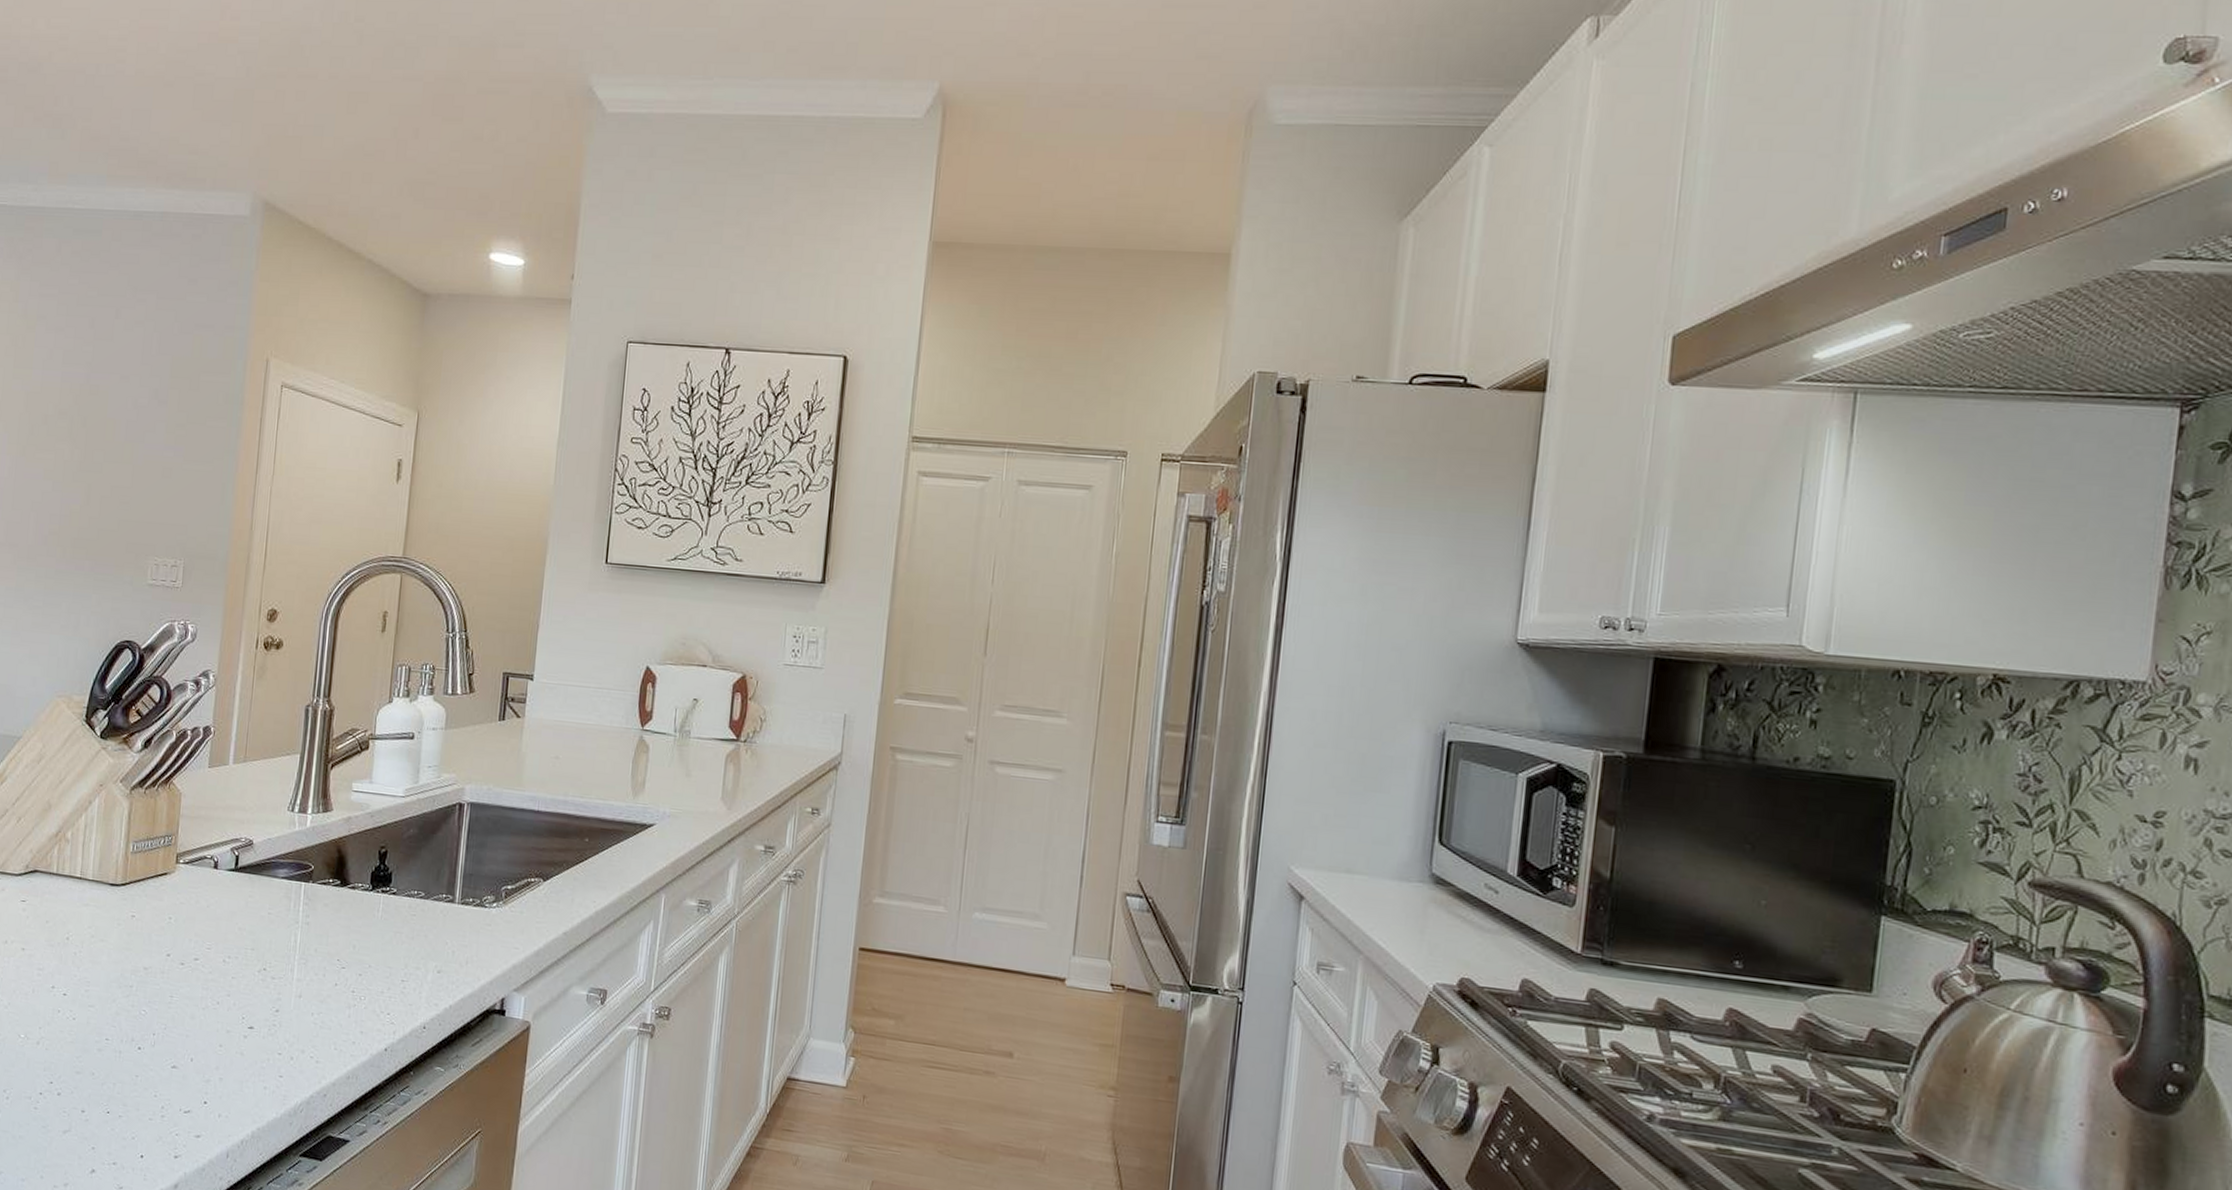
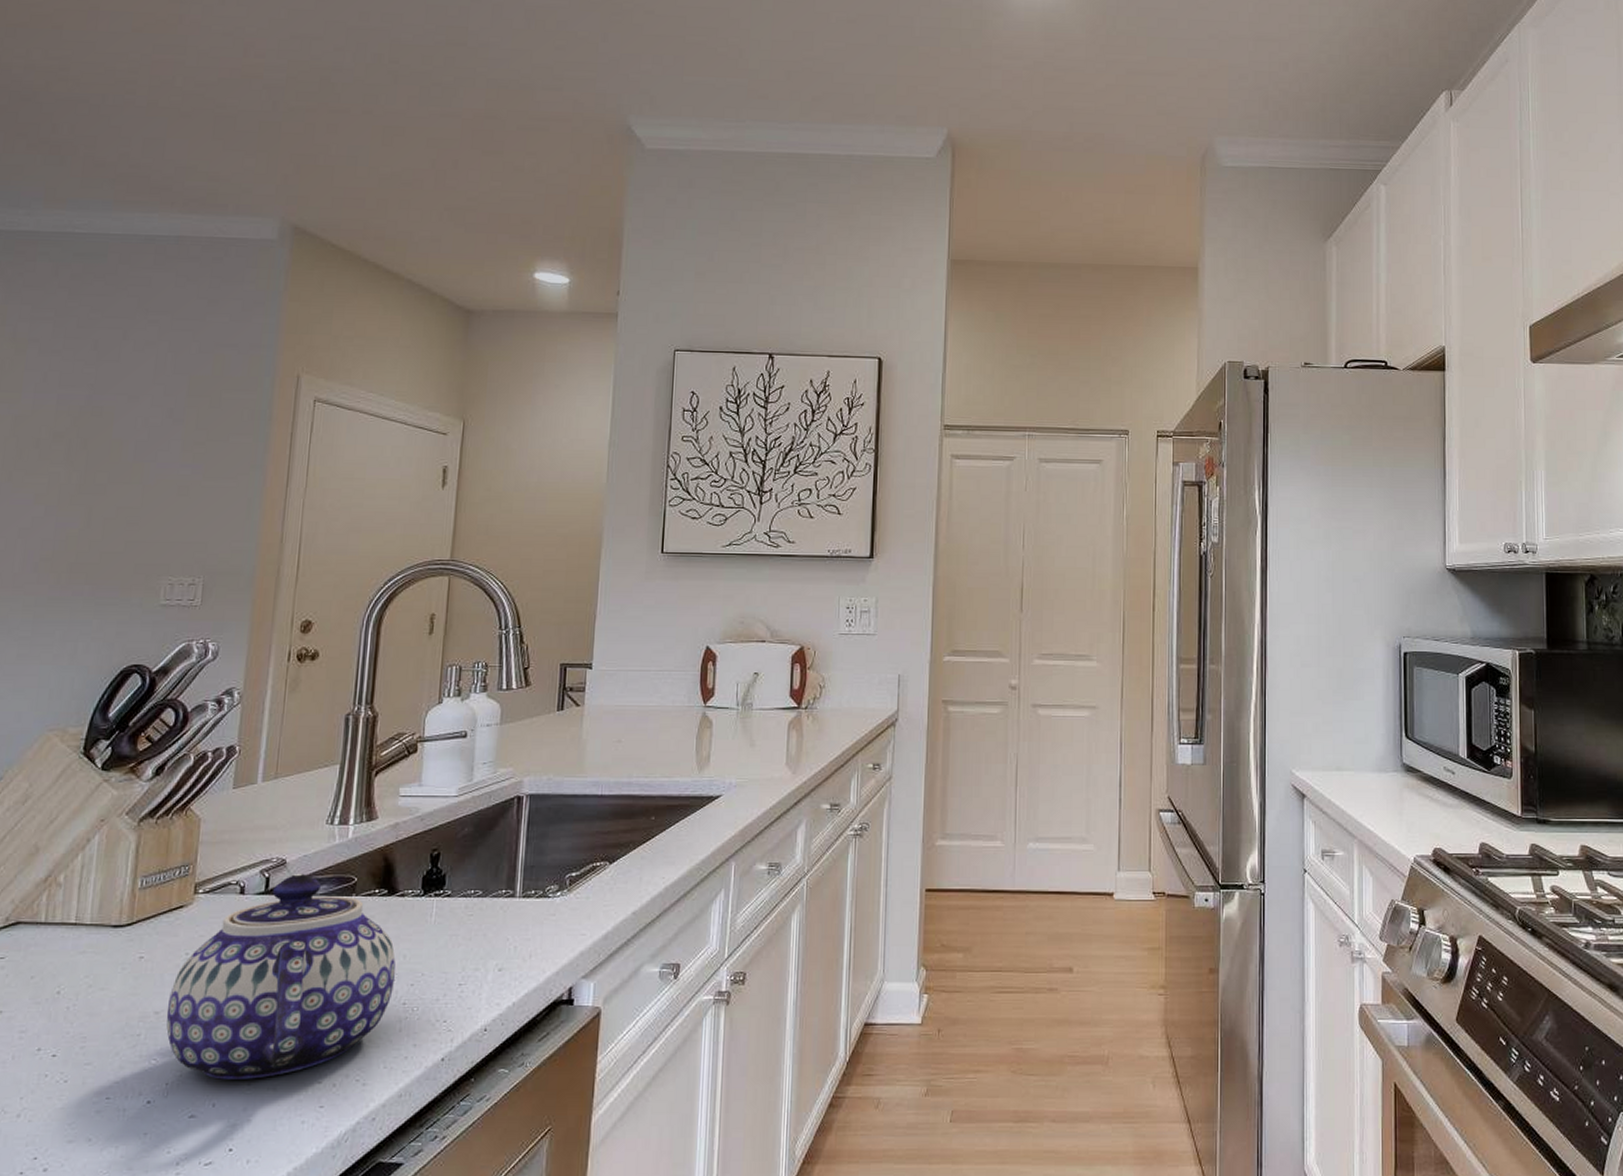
teapot: none [153,854,346,1042] -> present [166,873,396,1080]

